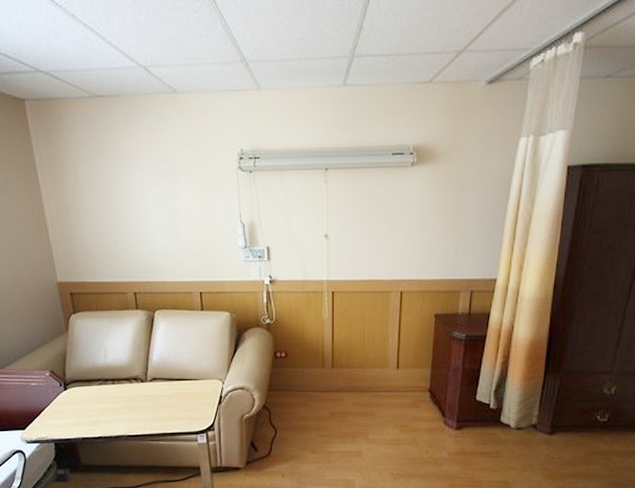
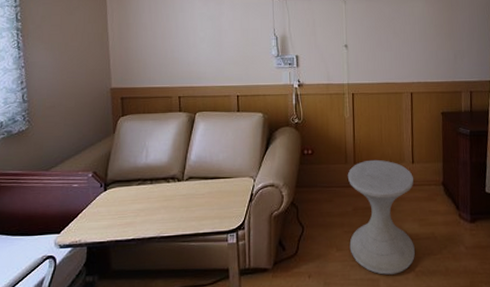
side table: none [324,364,398,476] -> present [347,159,415,275]

